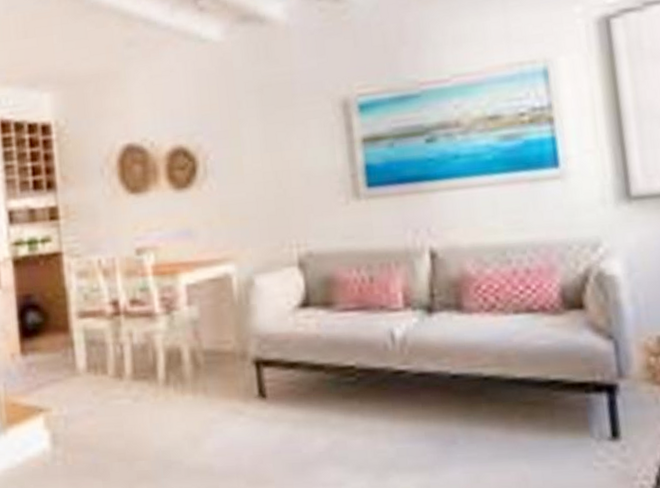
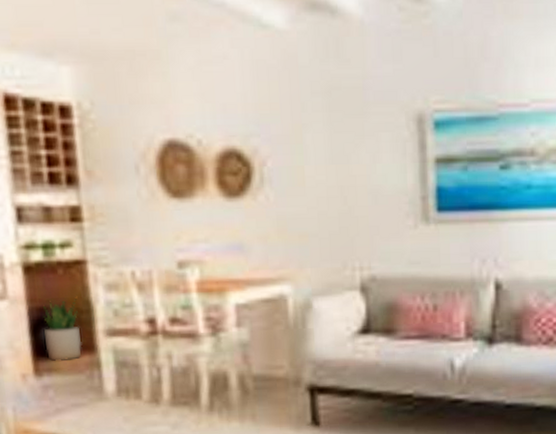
planter: none [28,286,59,342] -> present [43,298,82,362]

